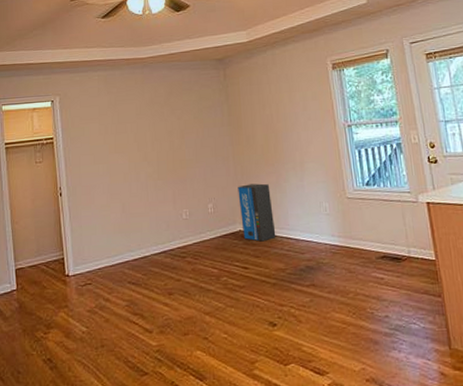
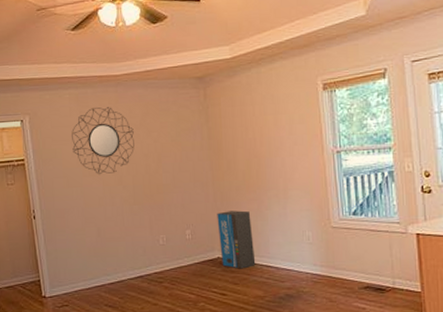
home mirror: none [99,87,159,152] -> present [72,107,135,175]

